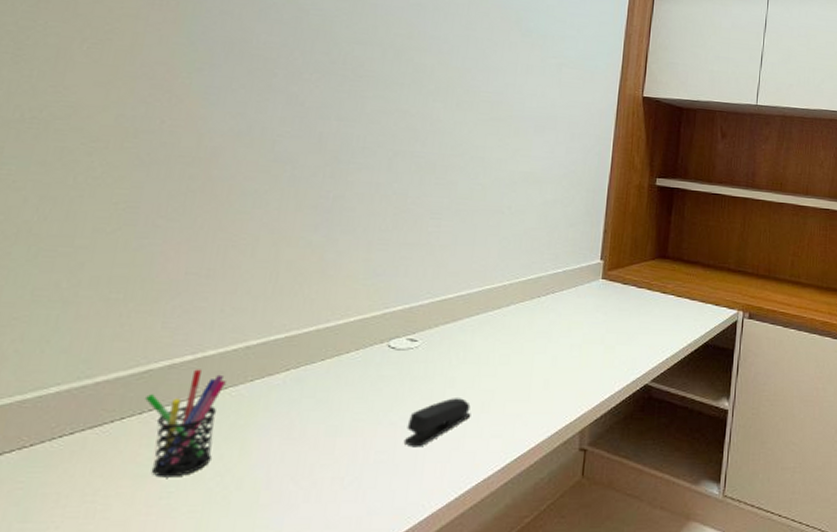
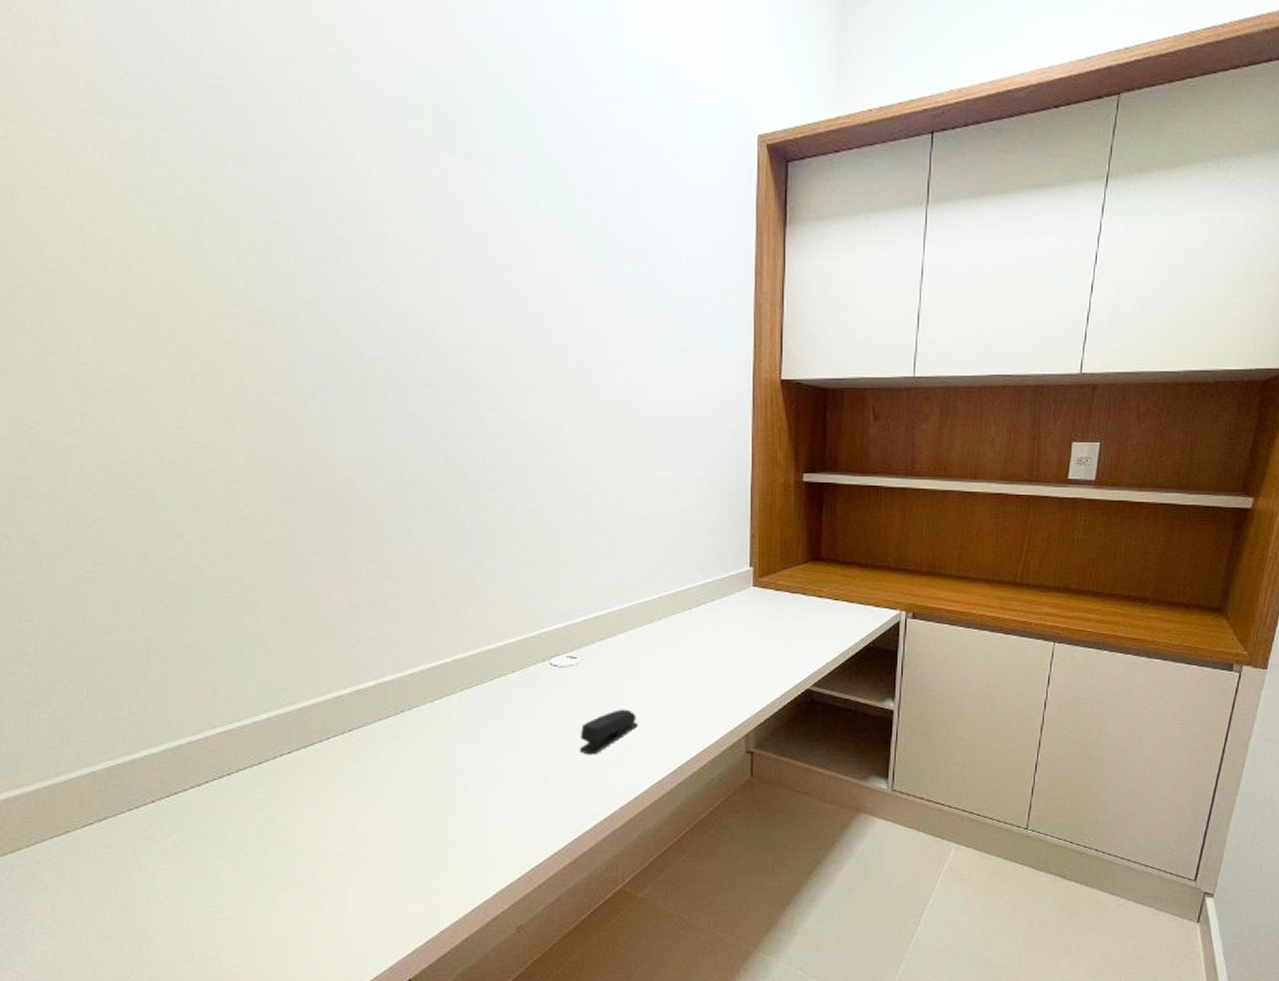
pen holder: present [144,369,226,478] -> none [342,693,412,787]

